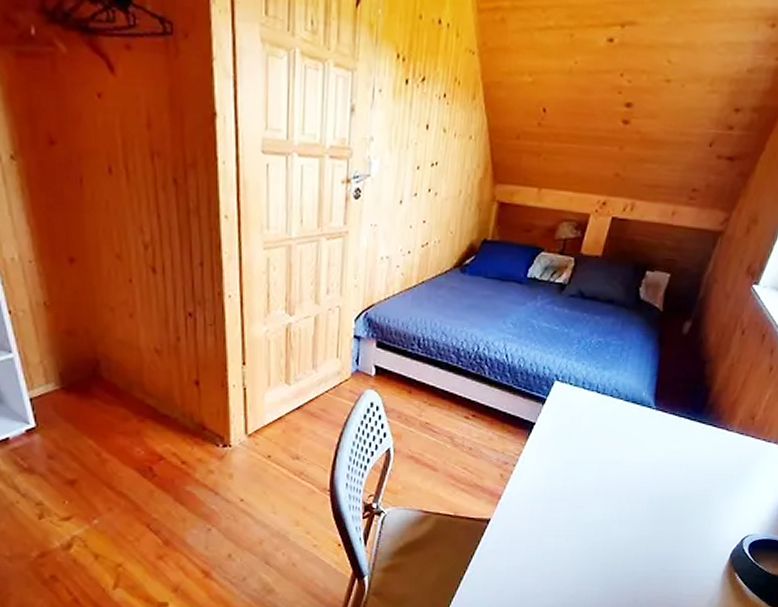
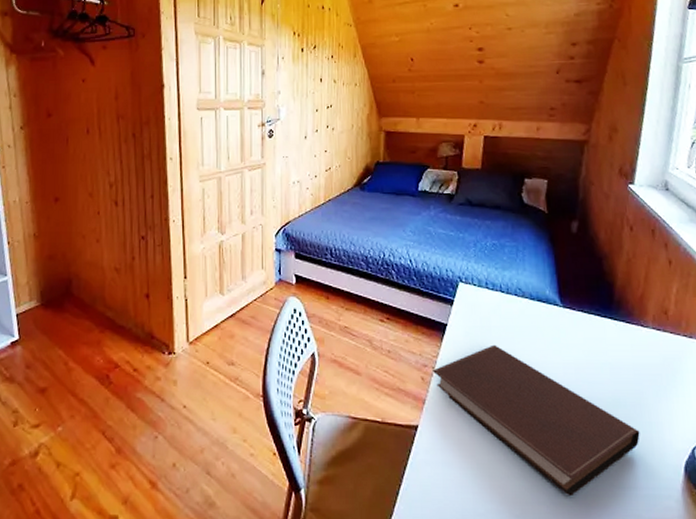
notebook: none [512,444,700,579] -> present [431,344,640,497]

